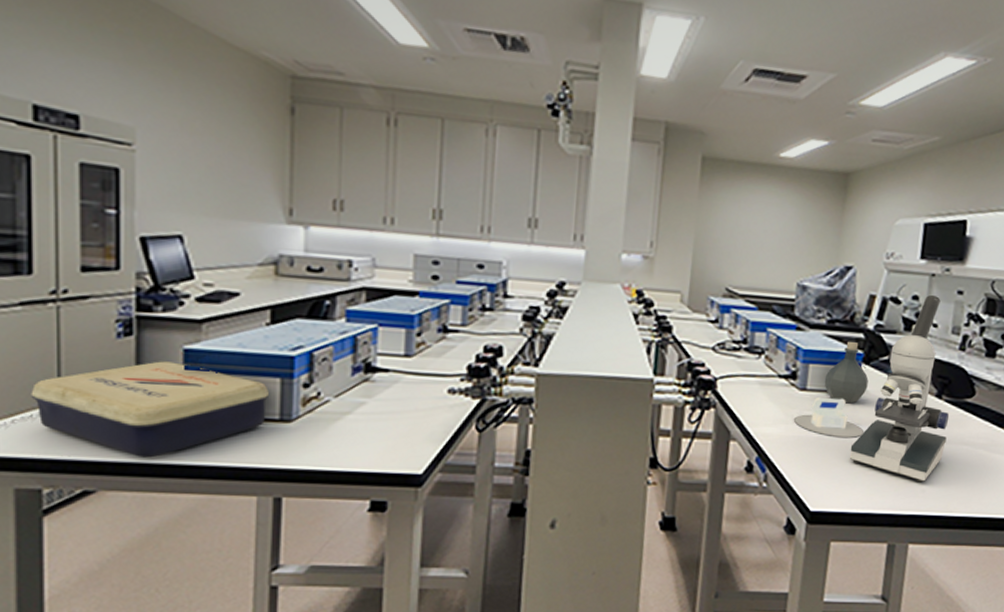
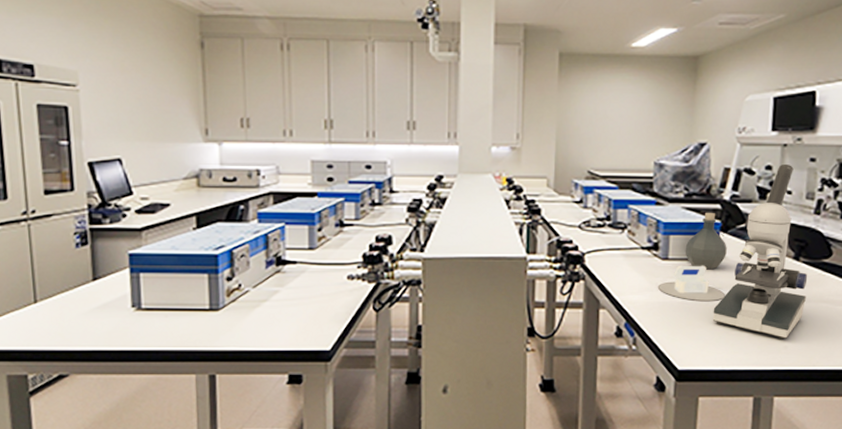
first-aid kit: present [31,361,269,458] -> none [13,265,199,346]

